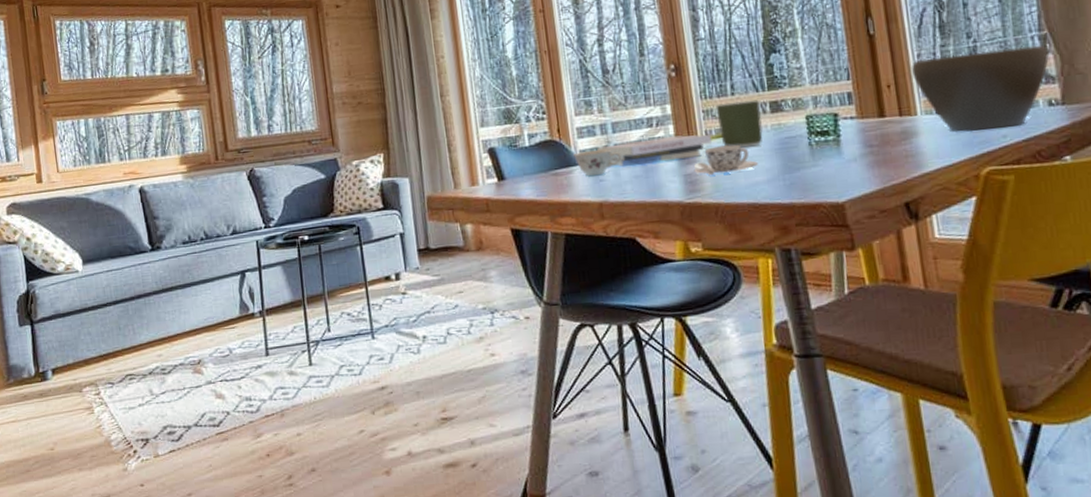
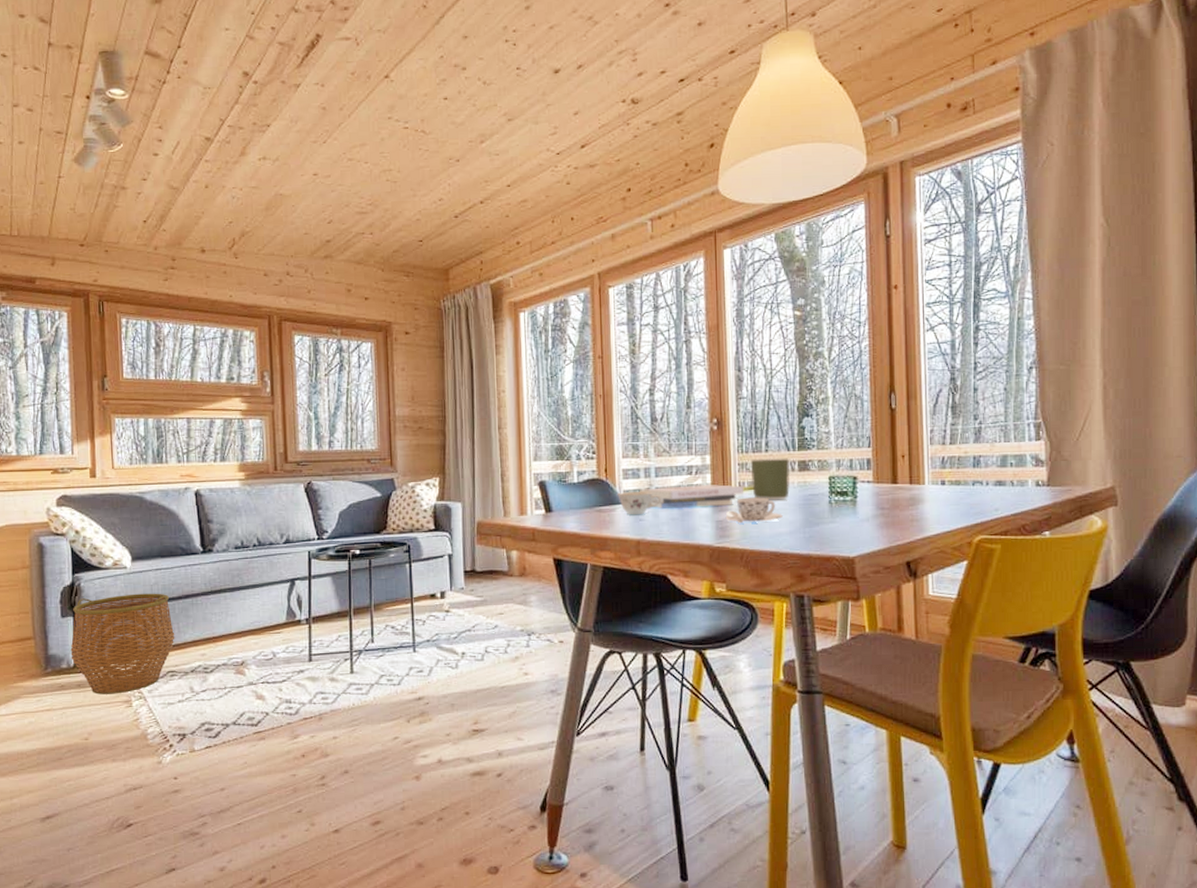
basket: none [30,295,131,403] -> present [70,593,175,695]
bowl: present [911,45,1049,132] -> none [924,432,1040,504]

